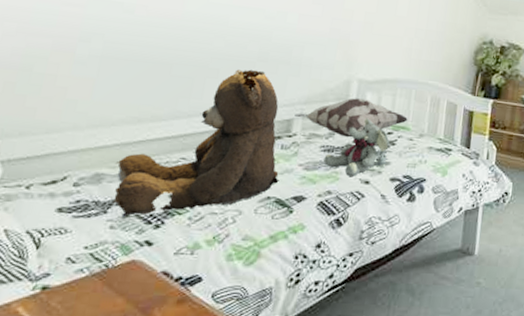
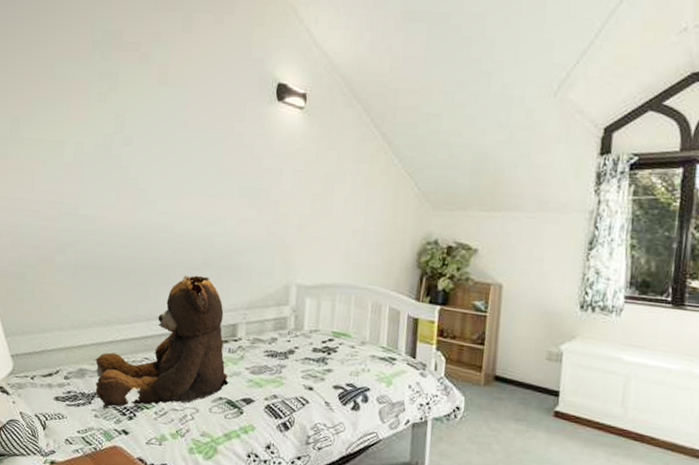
decorative pillow: present [294,98,408,138] -> none [238,303,348,344]
plush elephant: present [323,118,390,176] -> none [268,324,331,382]

